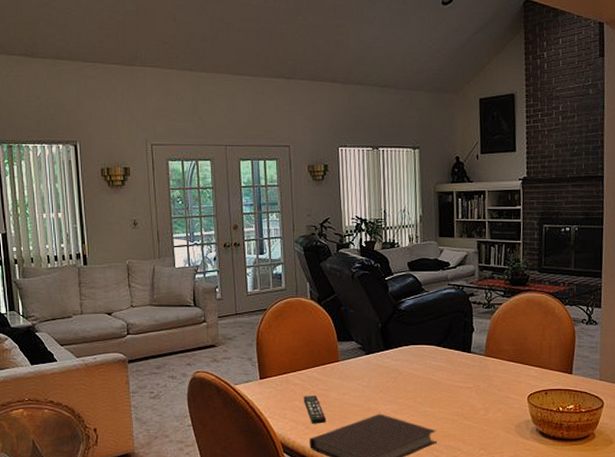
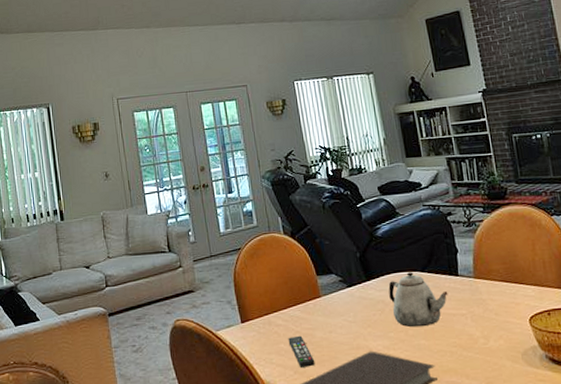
teapot: none [404,345,459,396] -> present [388,272,448,328]

